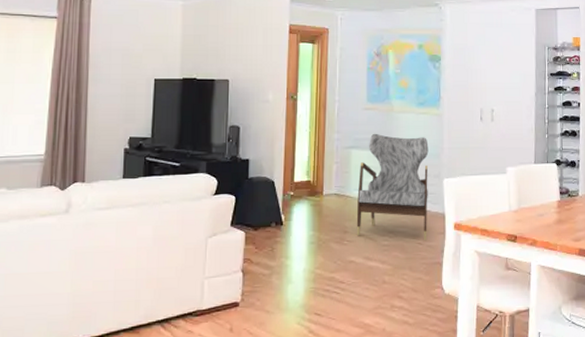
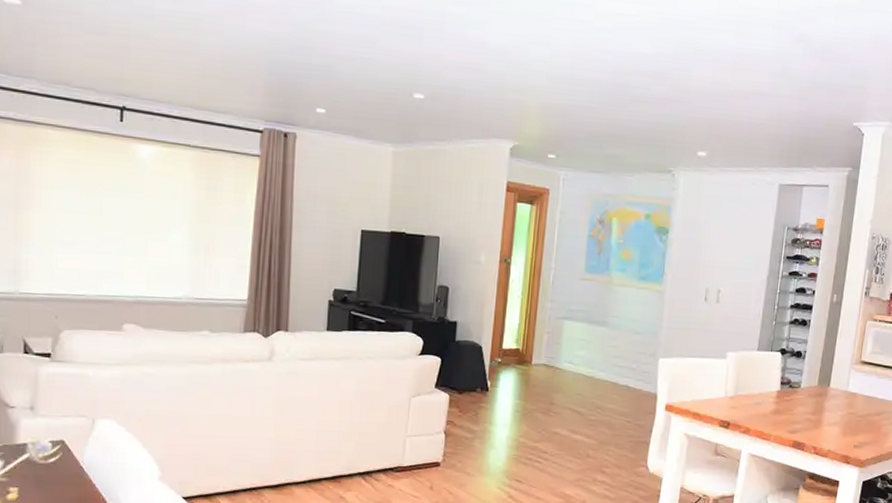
armchair: present [356,133,429,240] -> none [563,305,647,419]

